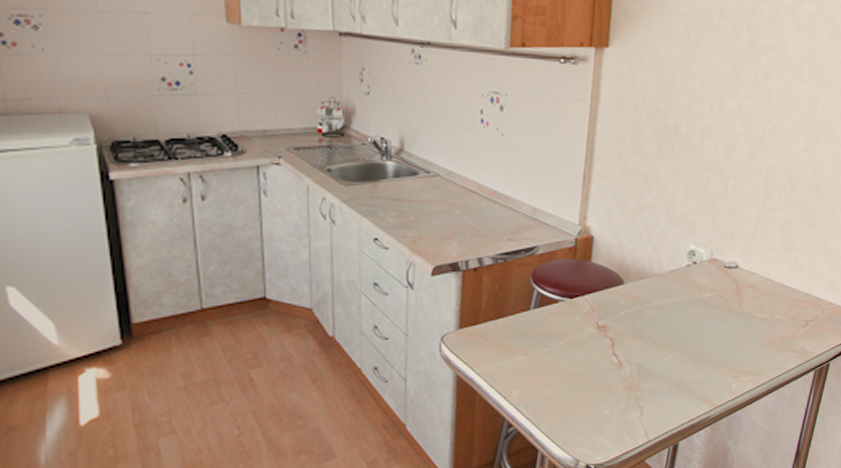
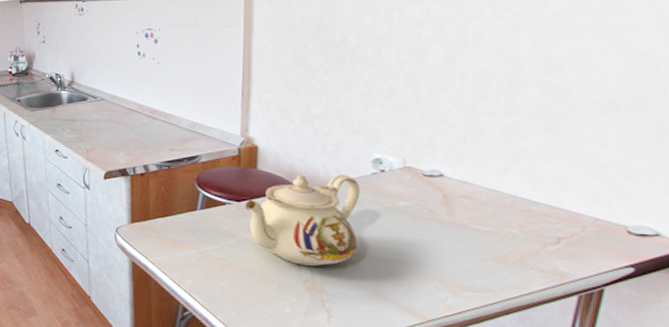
teapot: none [577,266,676,364] -> present [245,174,360,267]

